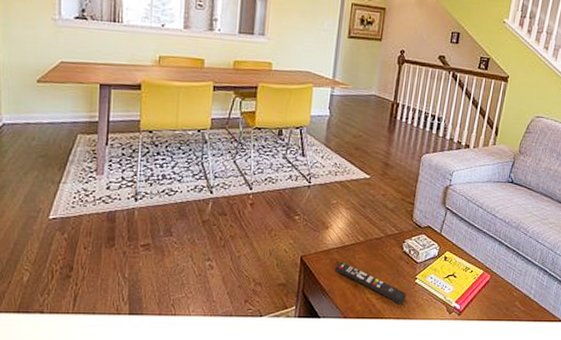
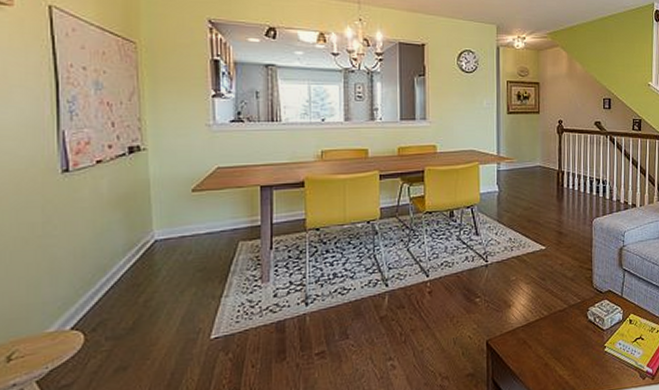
remote control: present [334,262,407,305] -> none [522,340,598,378]

